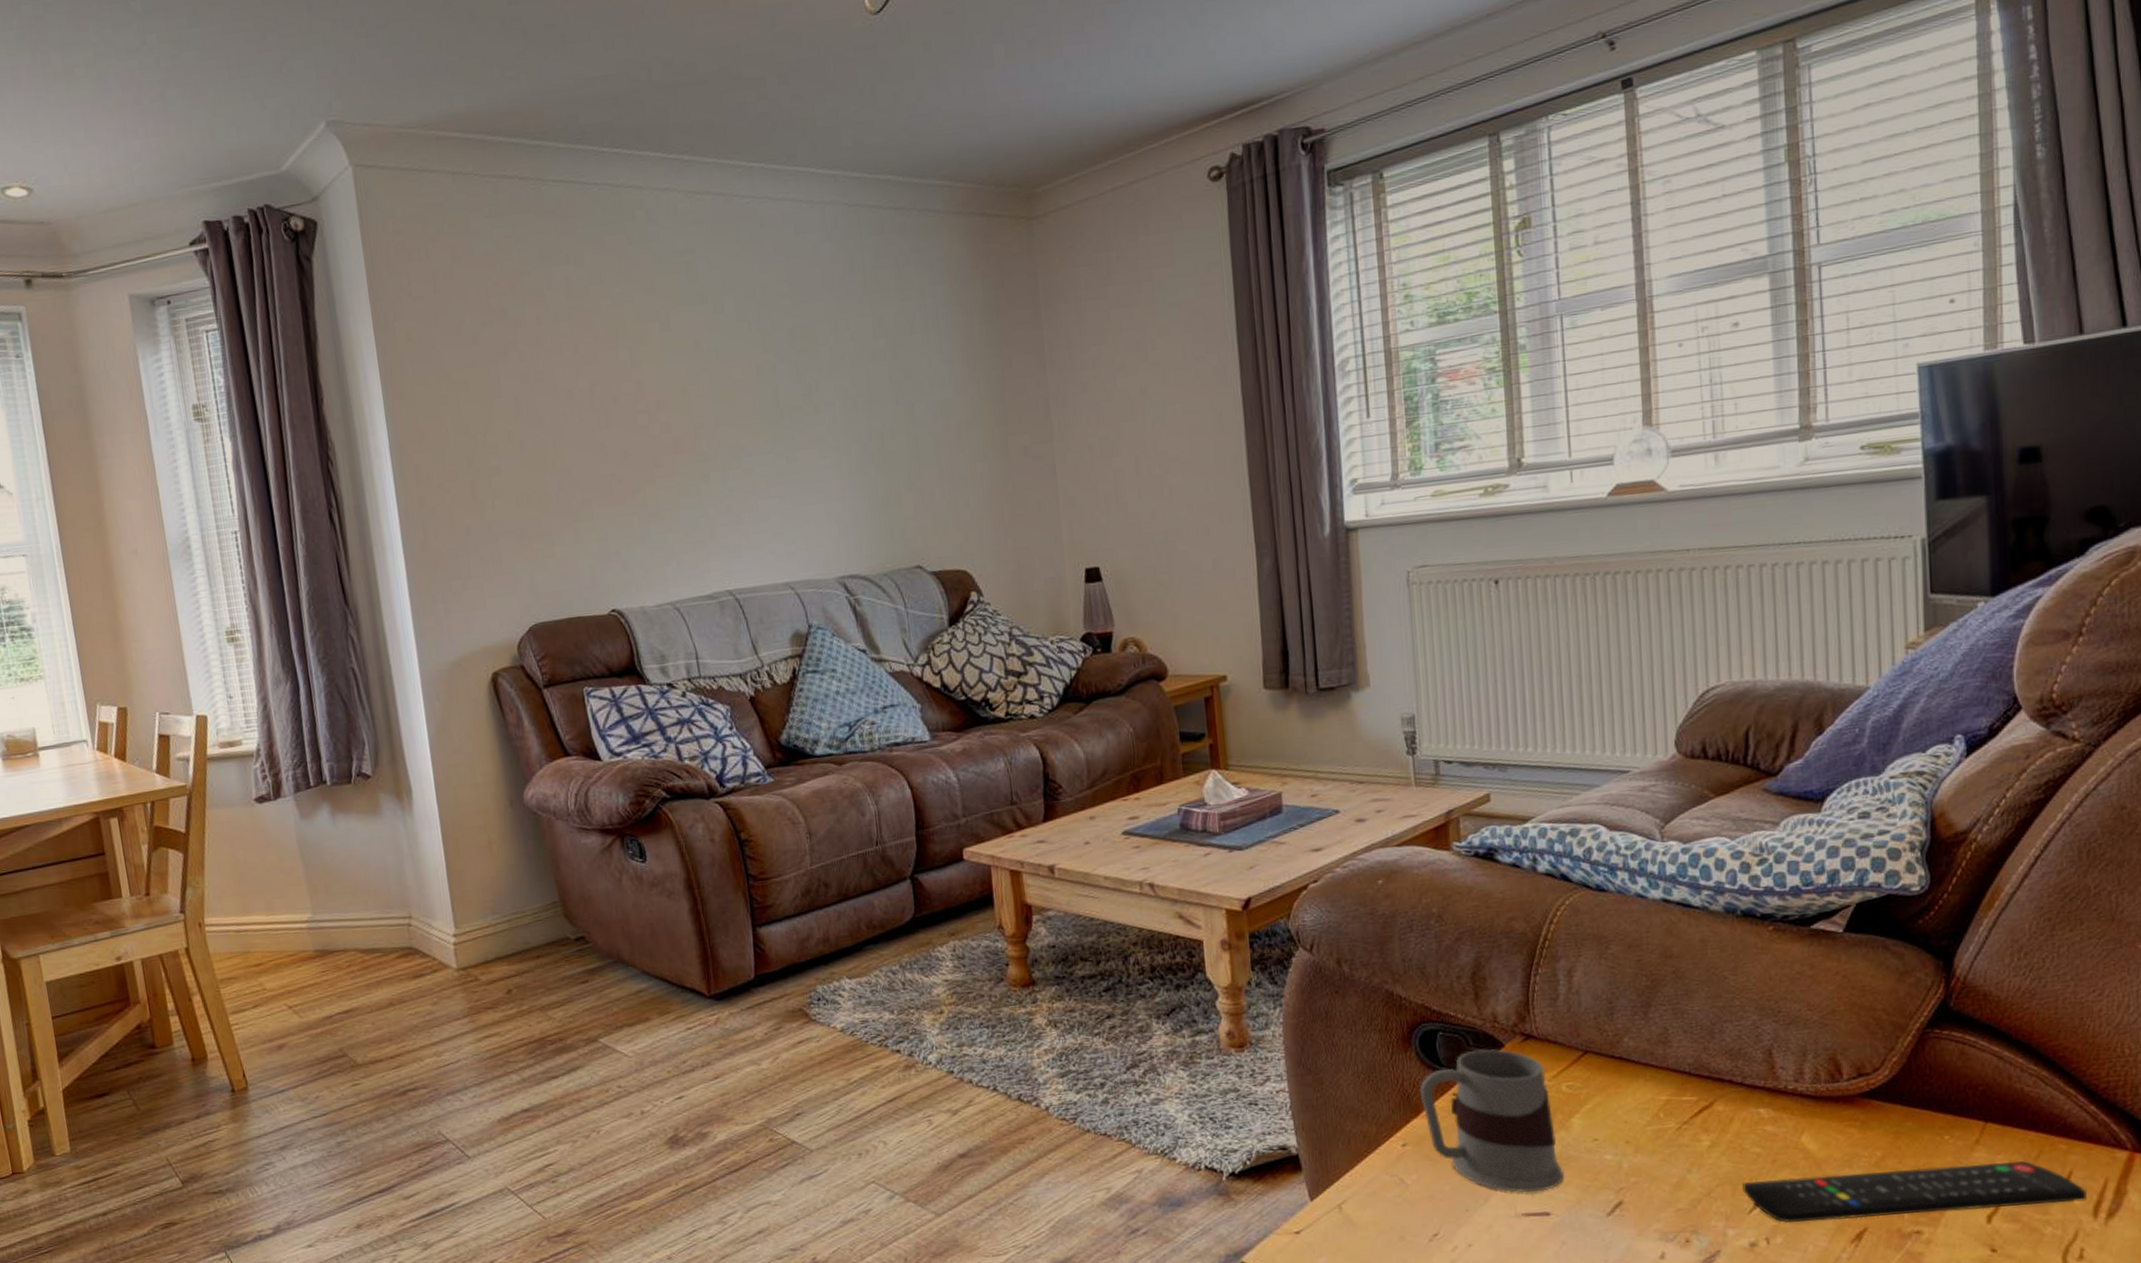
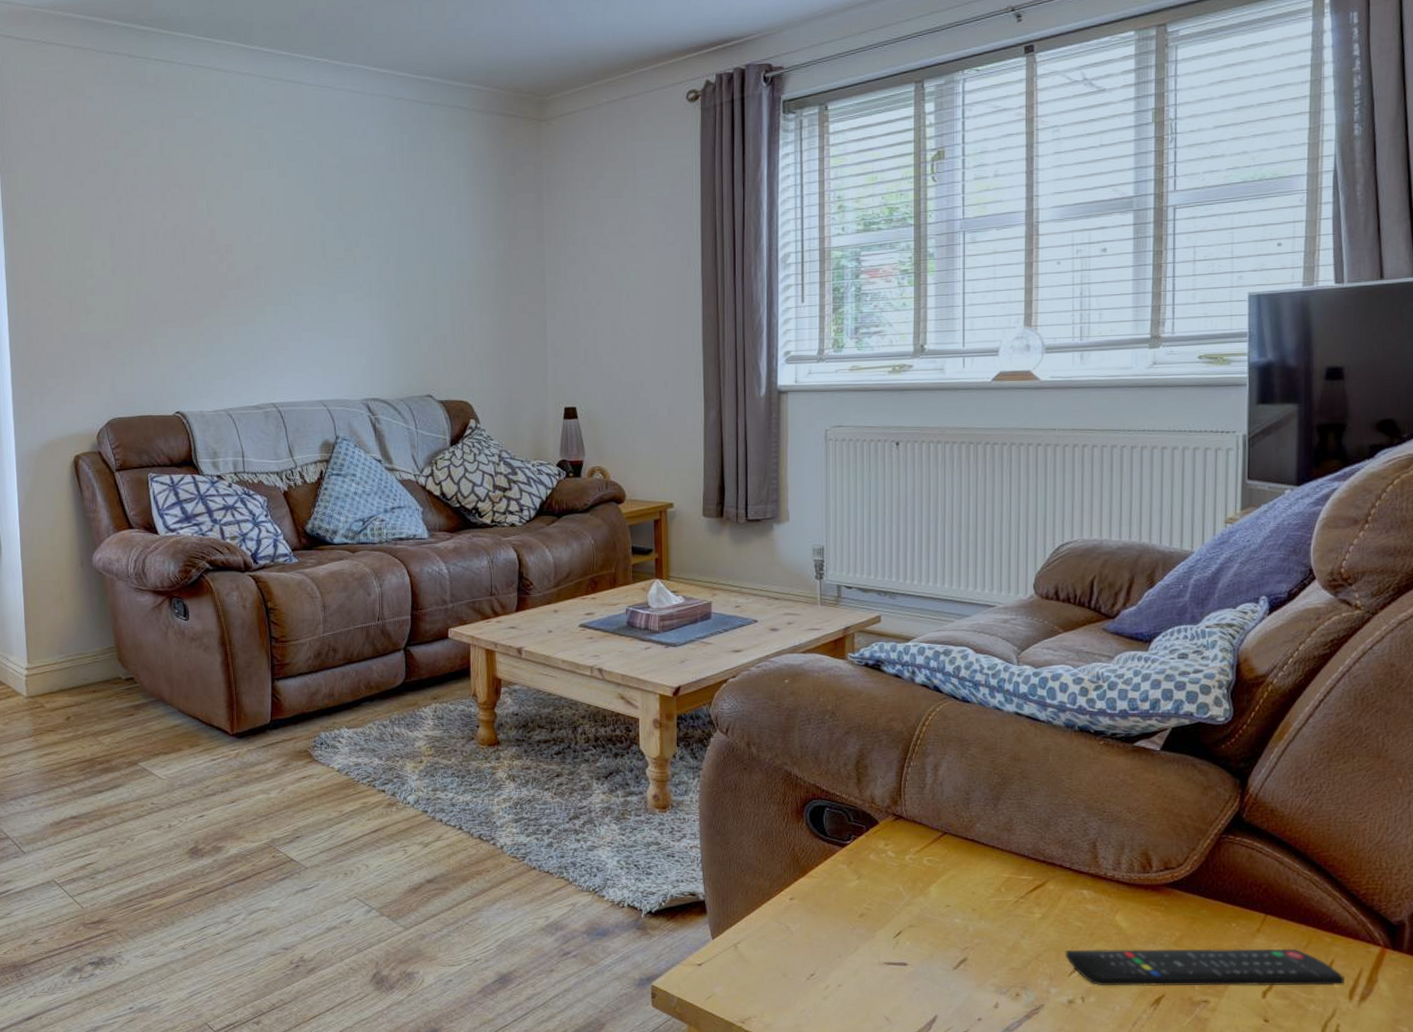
mug: present [1419,1049,1565,1193] -> none [807,824,921,946]

